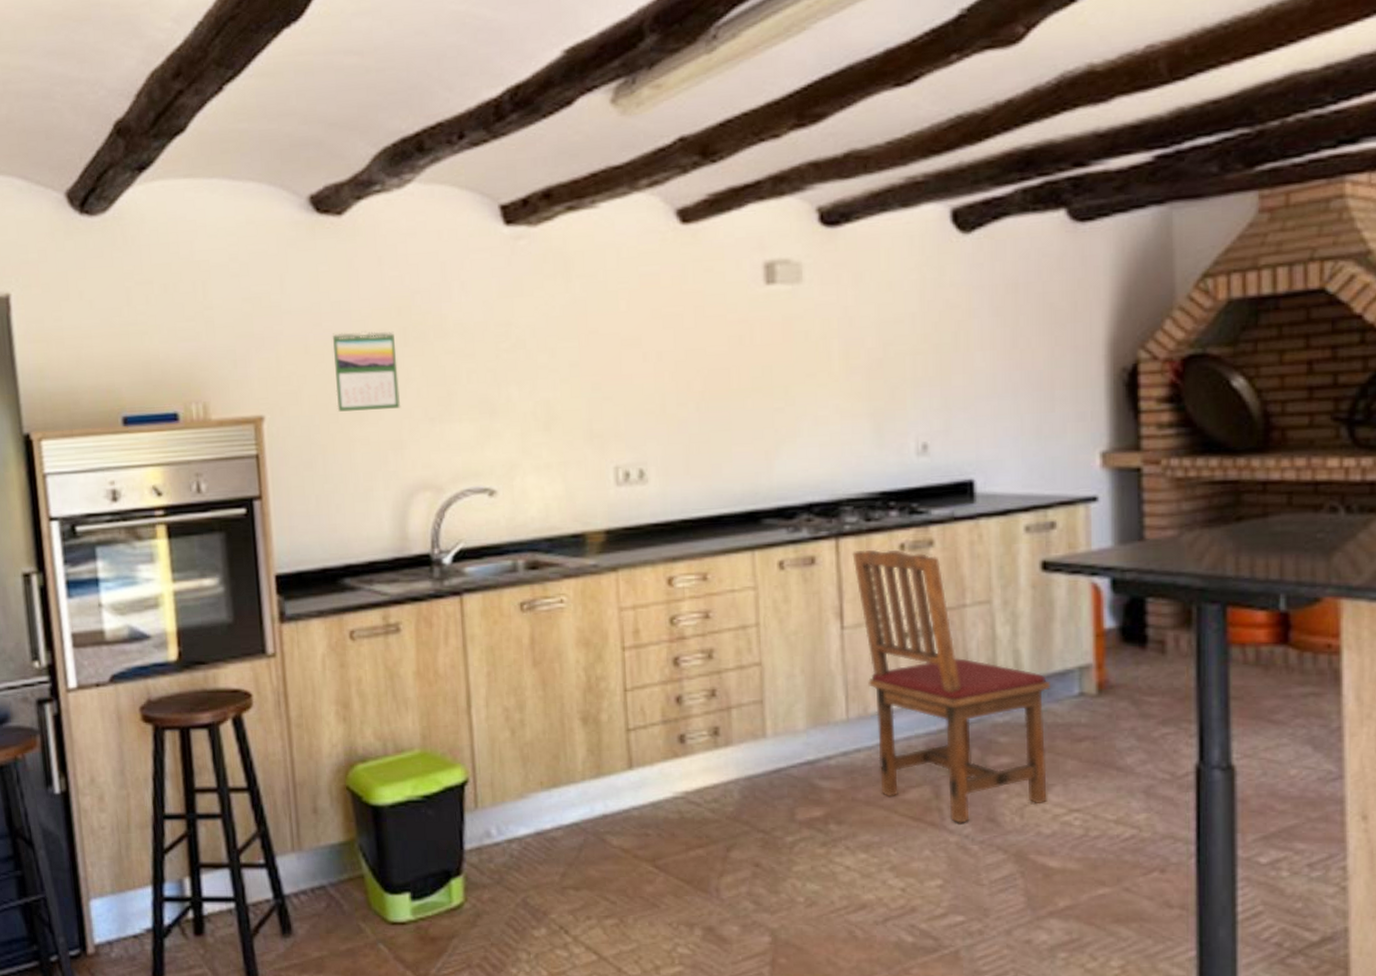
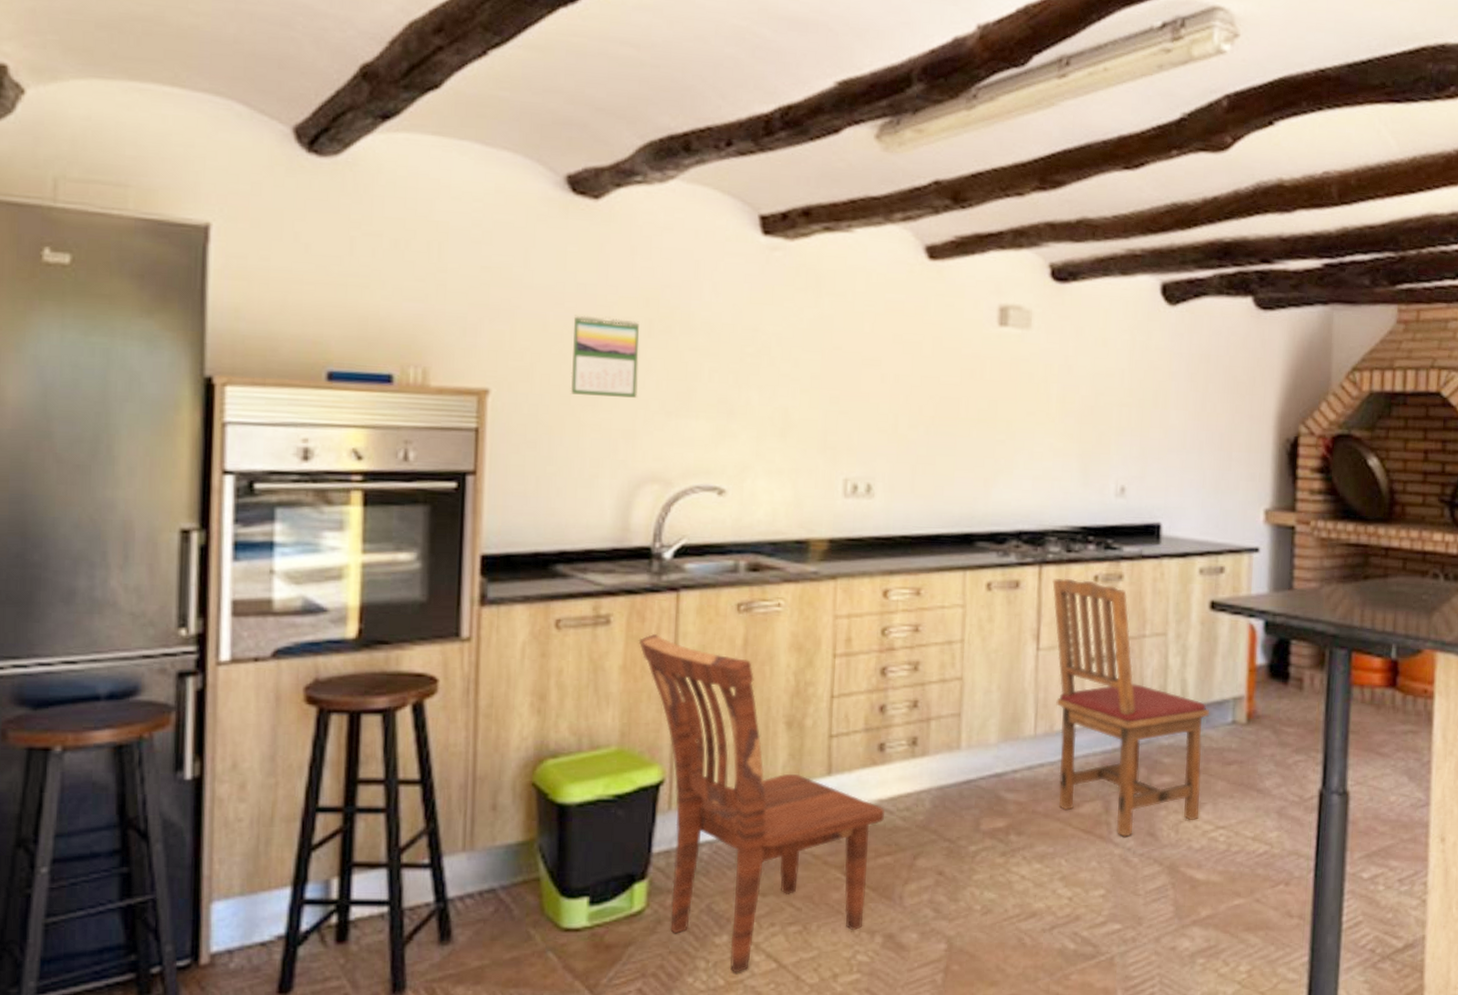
dining chair: none [428,639,693,965] -> present [638,634,885,973]

